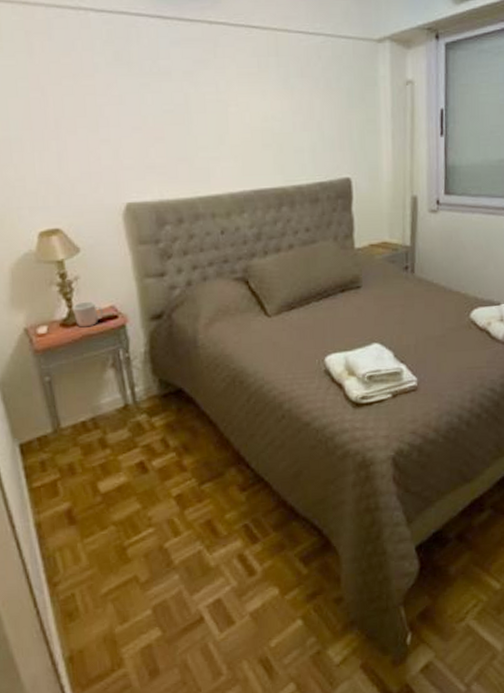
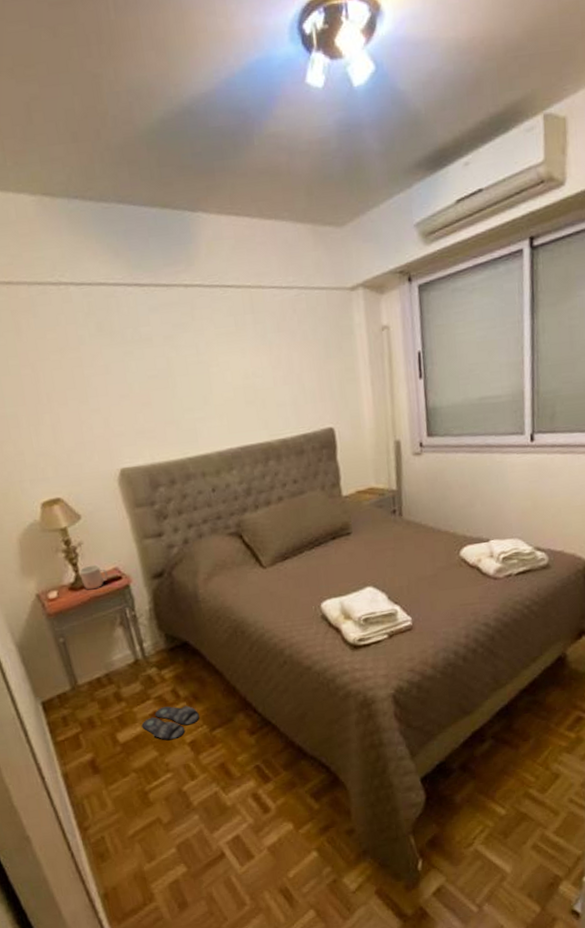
slippers: none [126,456,188,493] -> present [141,705,199,741]

